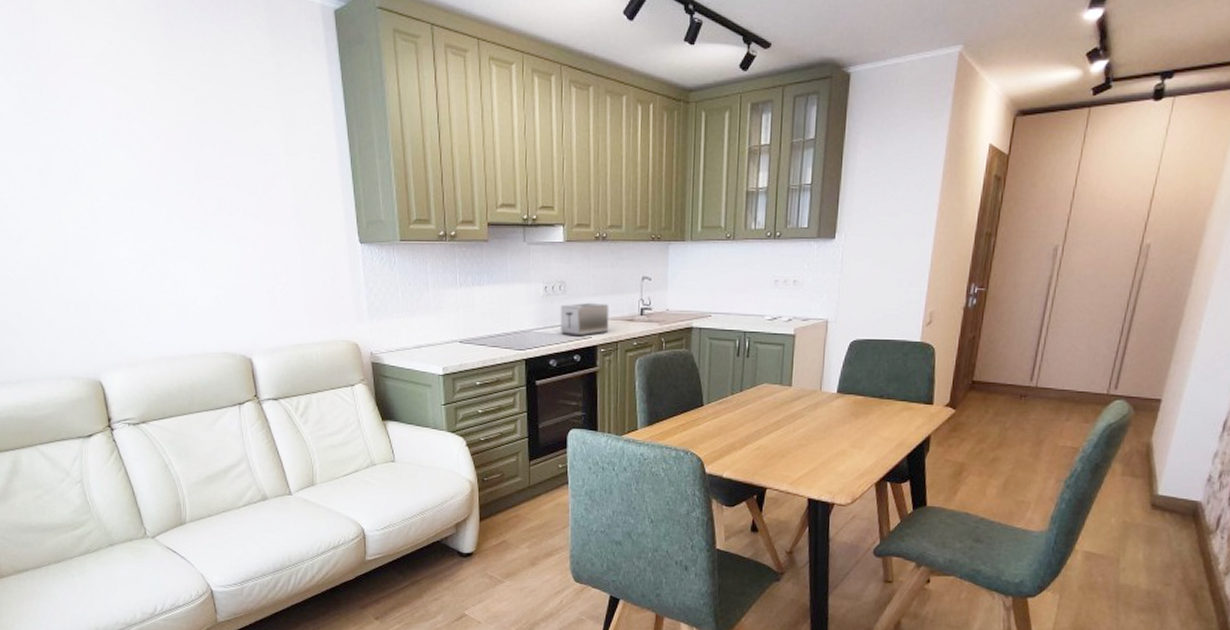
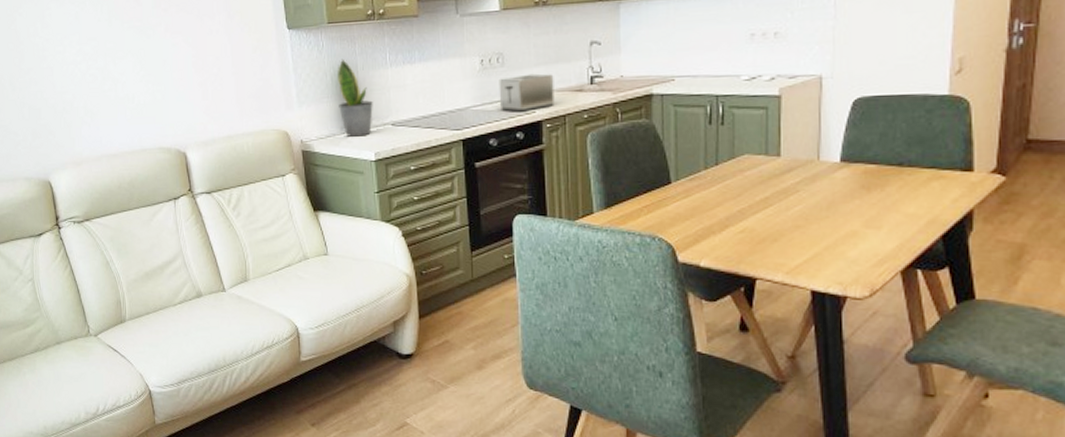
potted plant: none [409,276,442,352] -> present [338,59,373,137]

